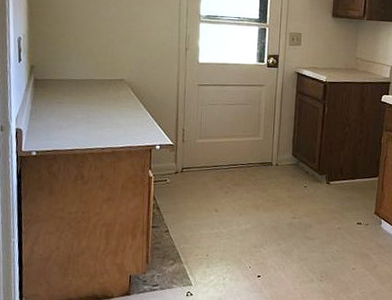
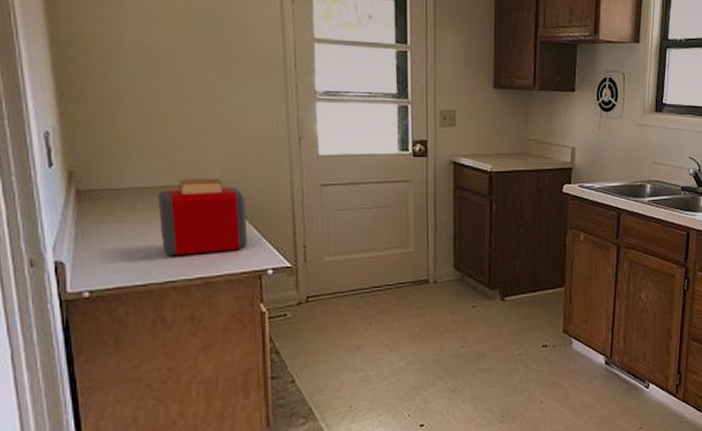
toaster: none [86,75,145,131] -> present [157,178,248,257]

